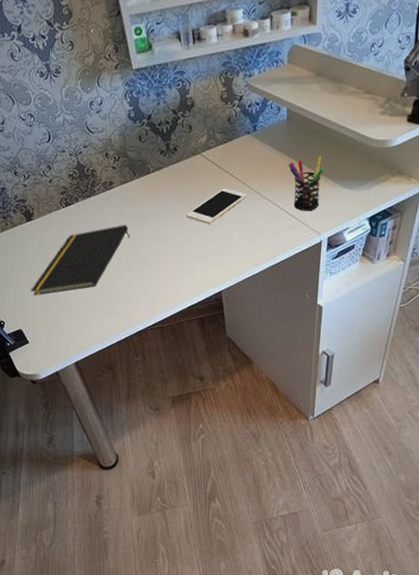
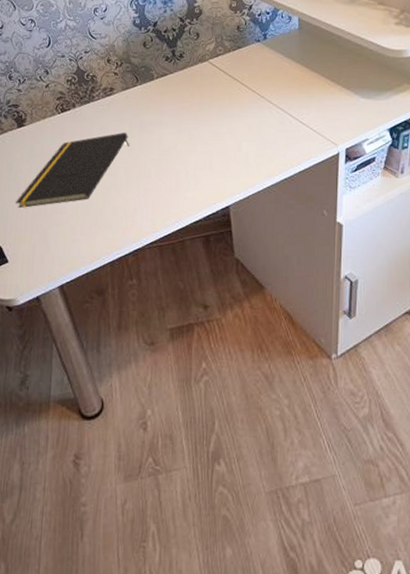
cell phone: present [185,188,247,224] -> none [191,96,257,133]
pen holder: present [288,156,324,211] -> none [301,65,339,121]

